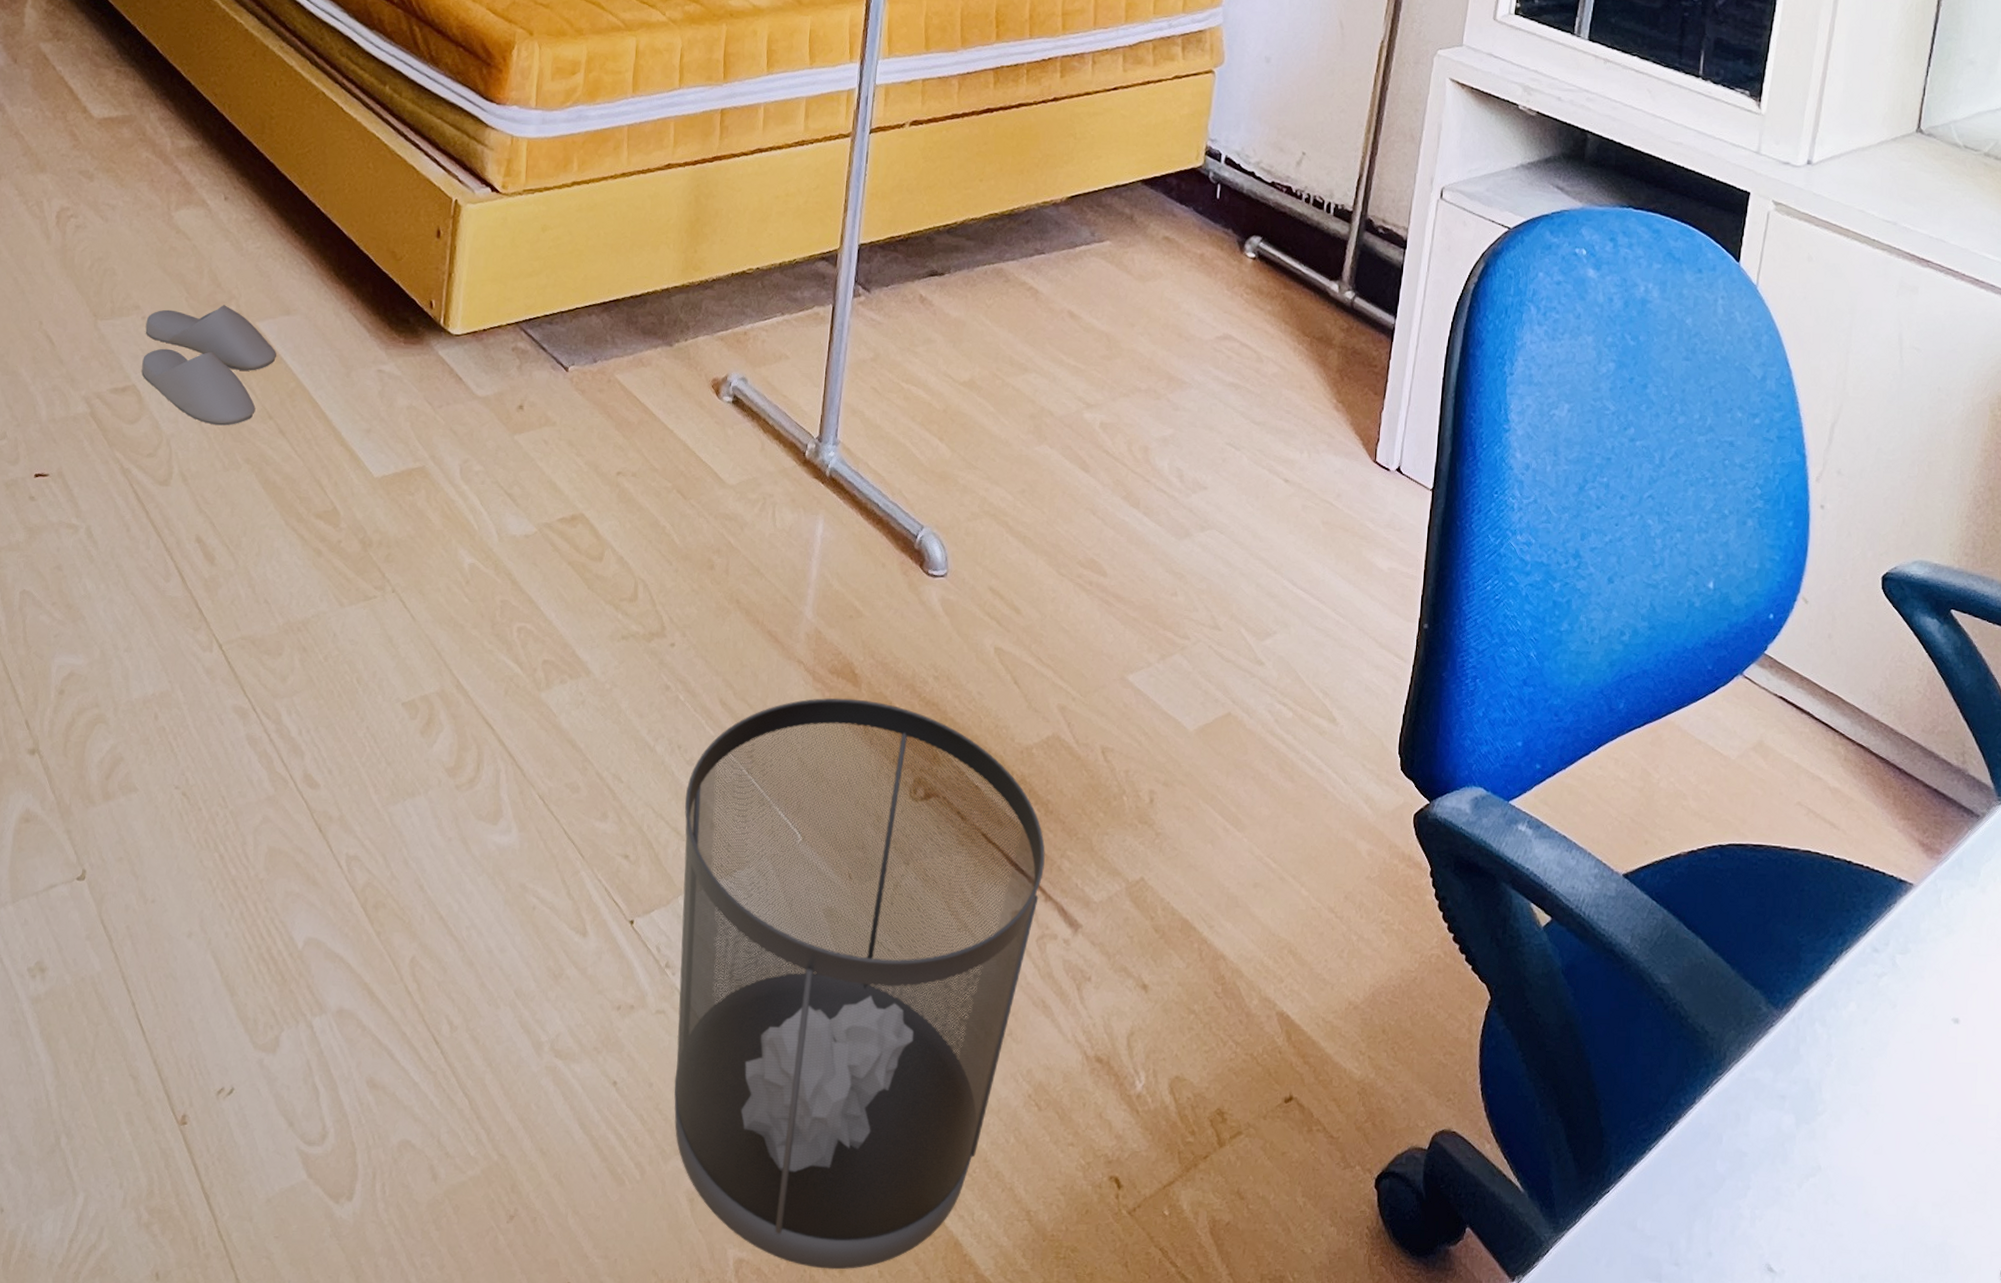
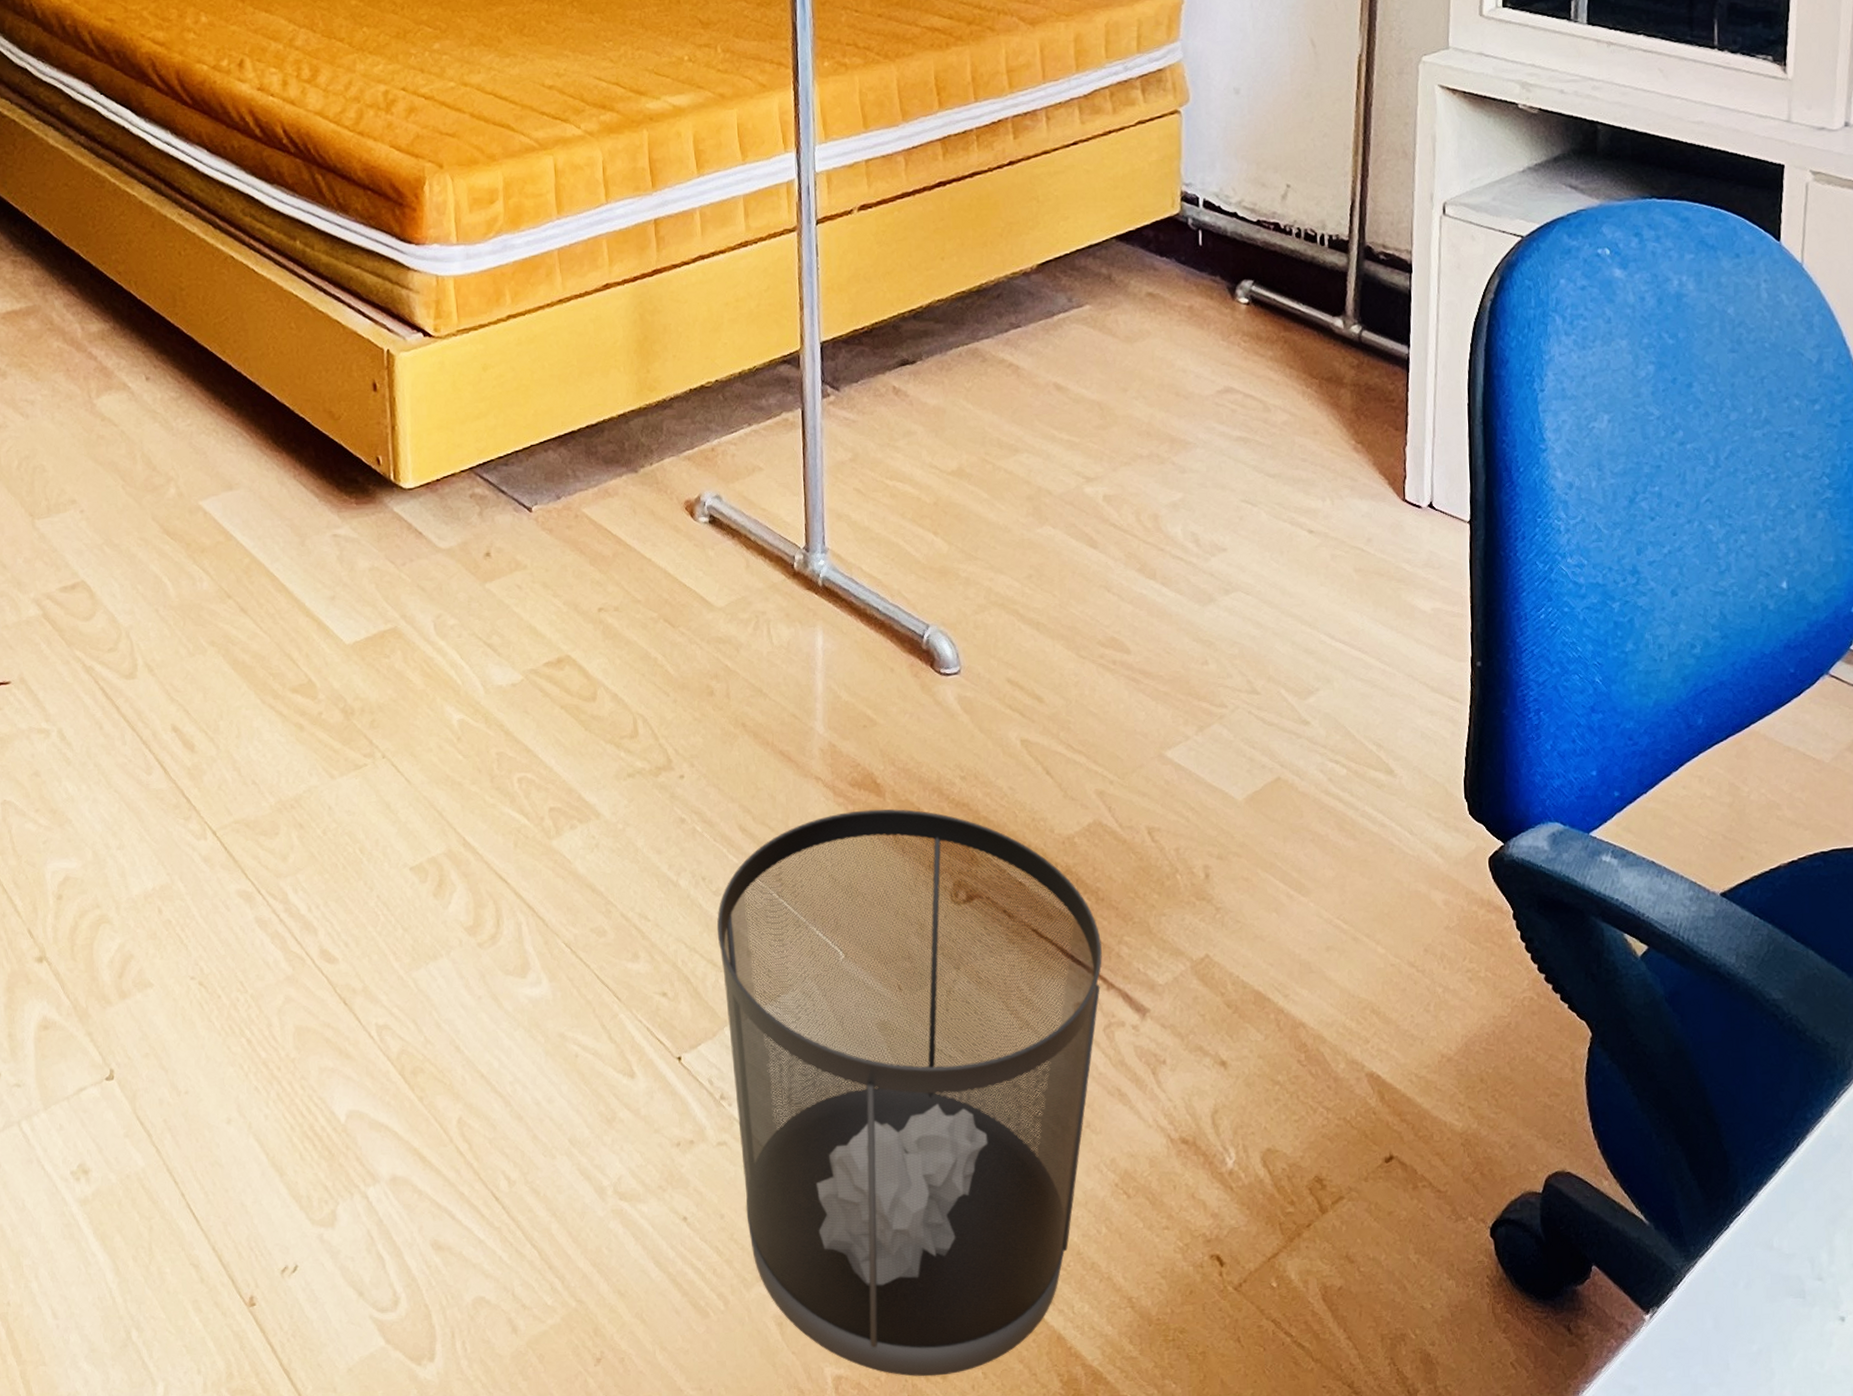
slippers: present [141,305,277,426] -> none [85,488,225,612]

